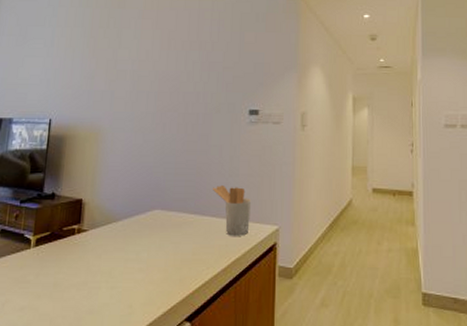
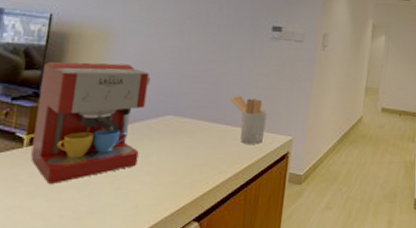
coffee maker: none [37,161,137,283] -> present [30,61,151,184]

